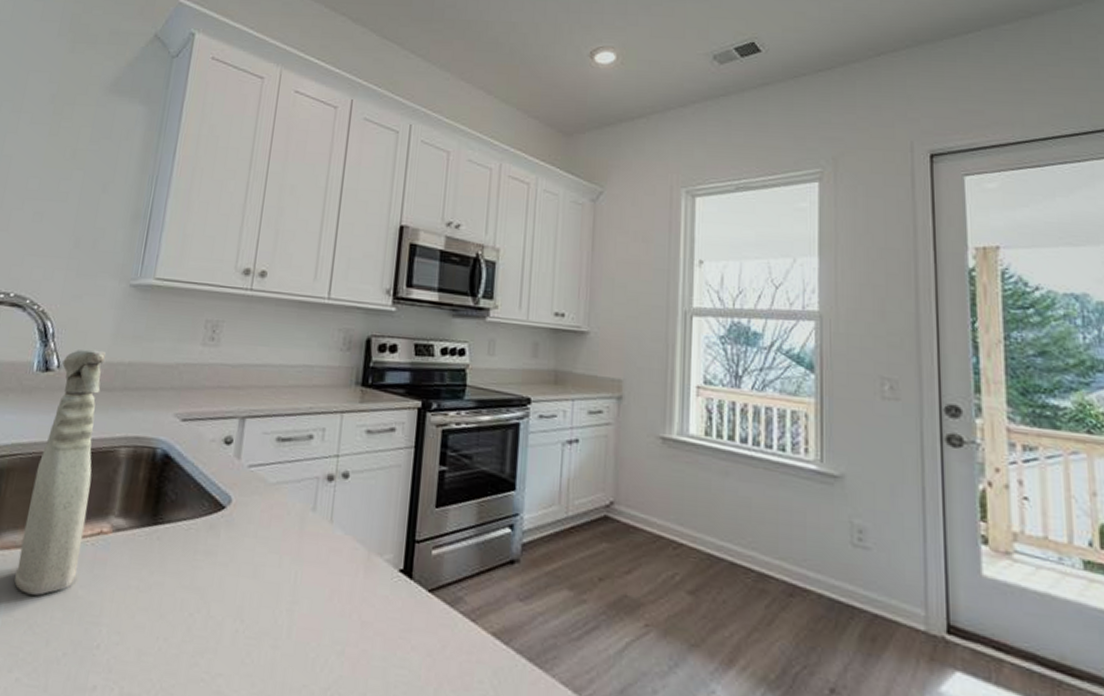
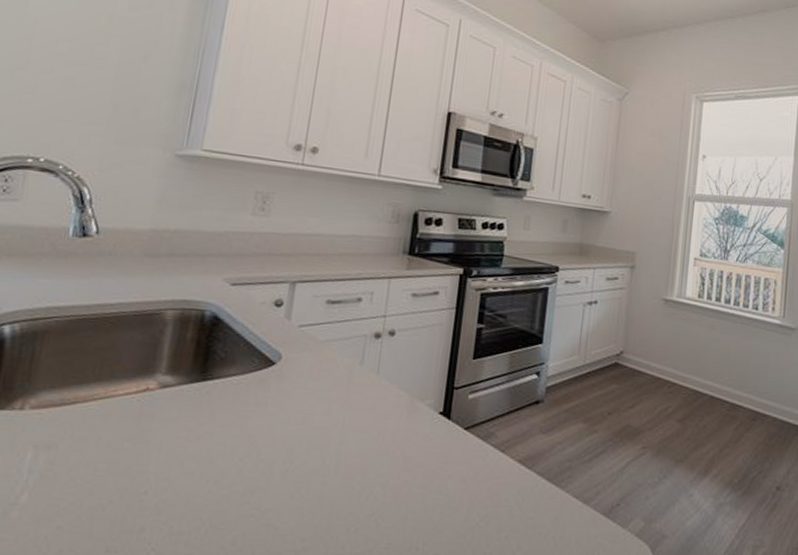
spray bottle: present [14,349,106,596] -> none [53,216,149,450]

